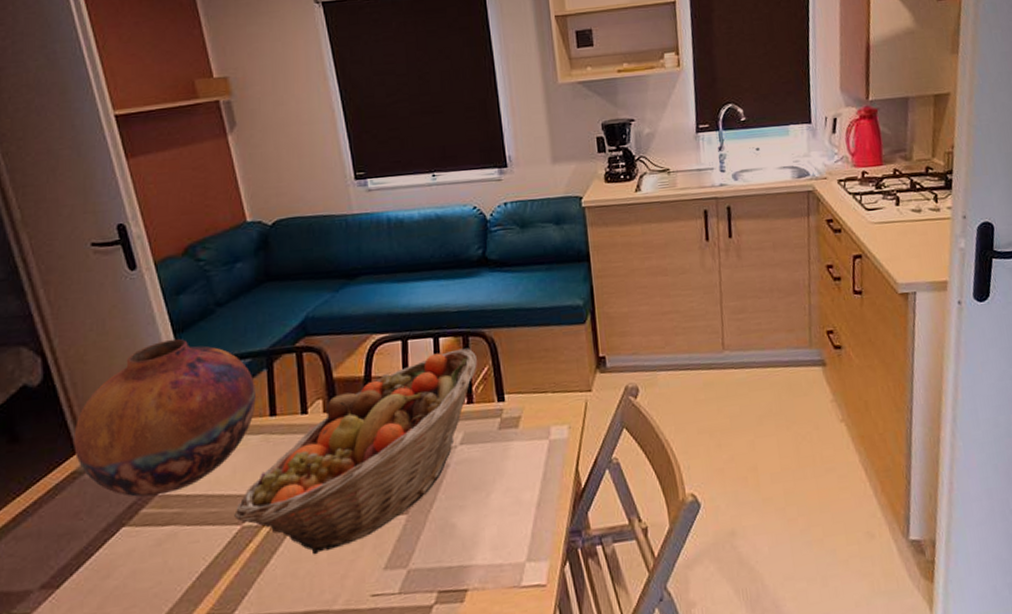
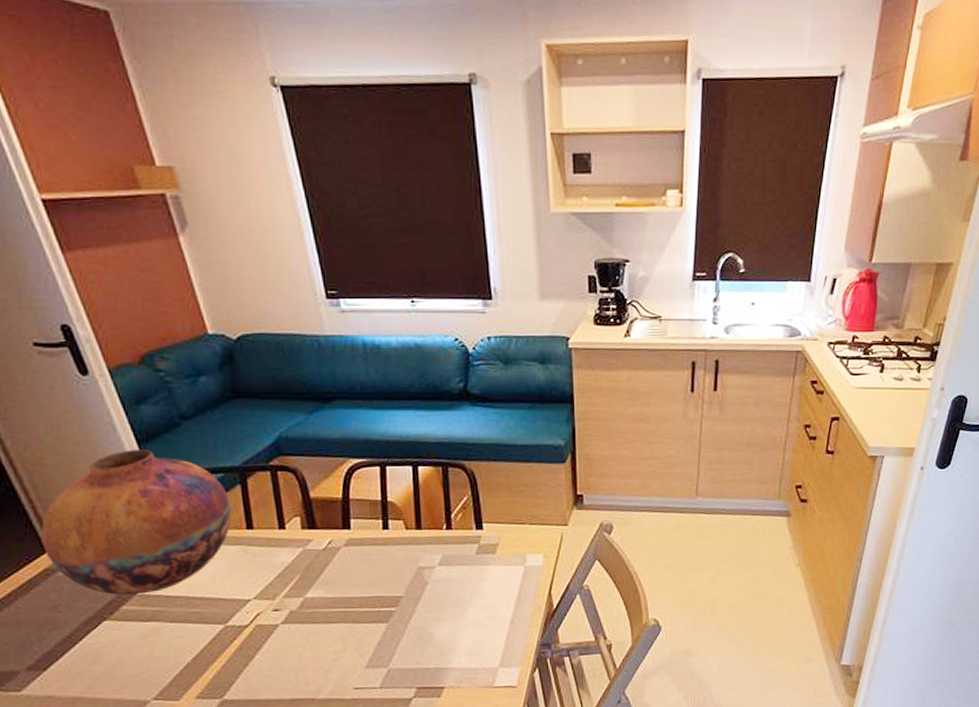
fruit basket: present [234,348,477,555] -> none [217,478,456,653]

